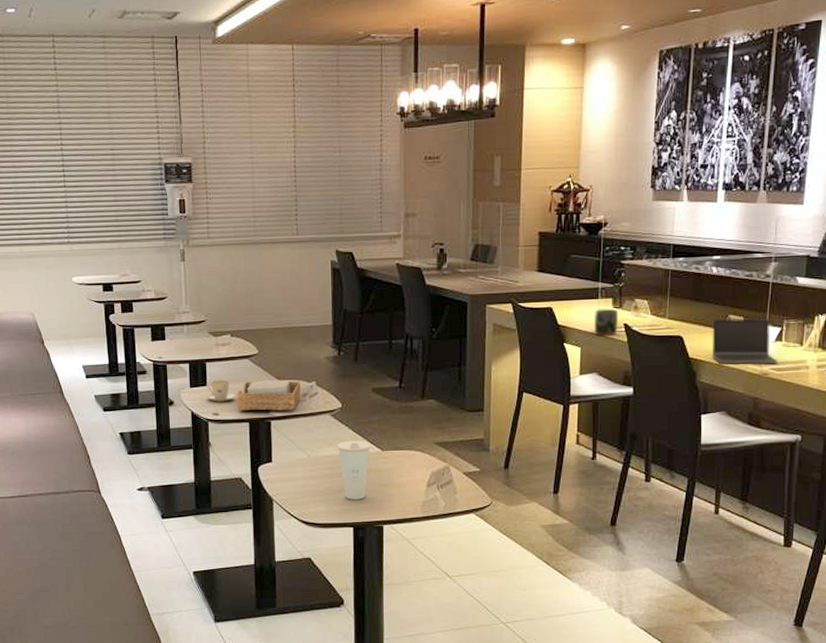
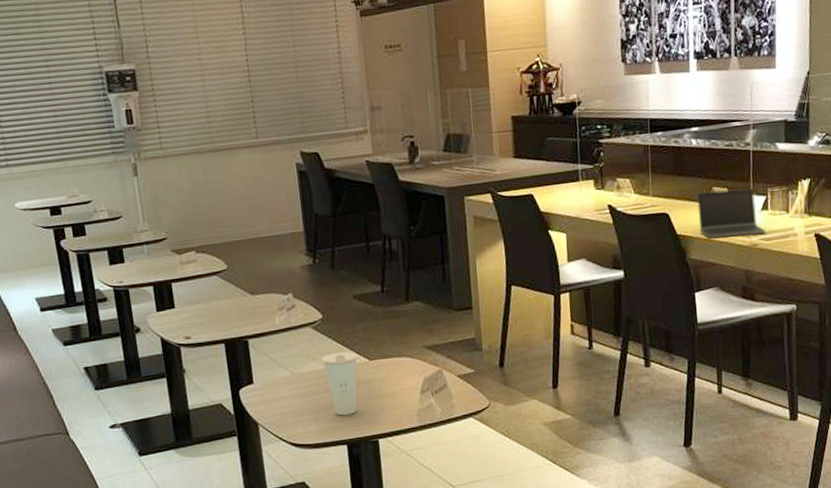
teacup: present [205,379,236,402] -> none [173,299,207,325]
napkin holder: present [237,380,301,411] -> none [208,294,278,331]
mug: present [595,308,619,336] -> none [577,190,602,220]

